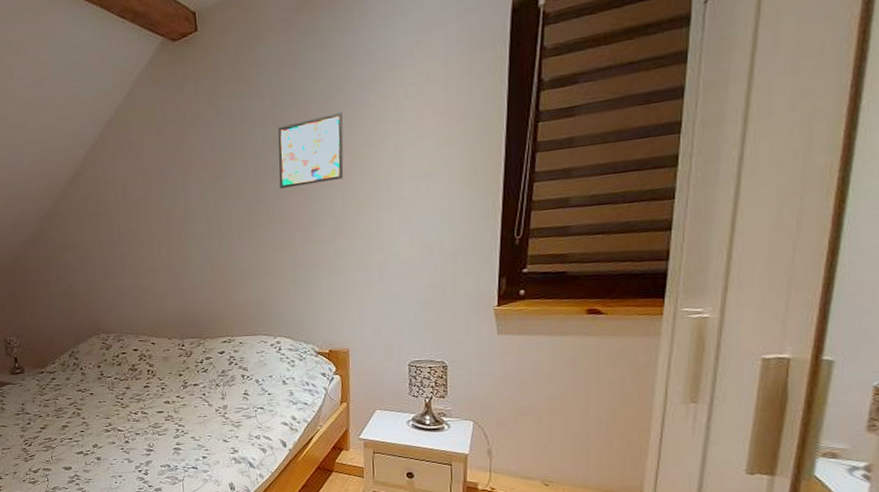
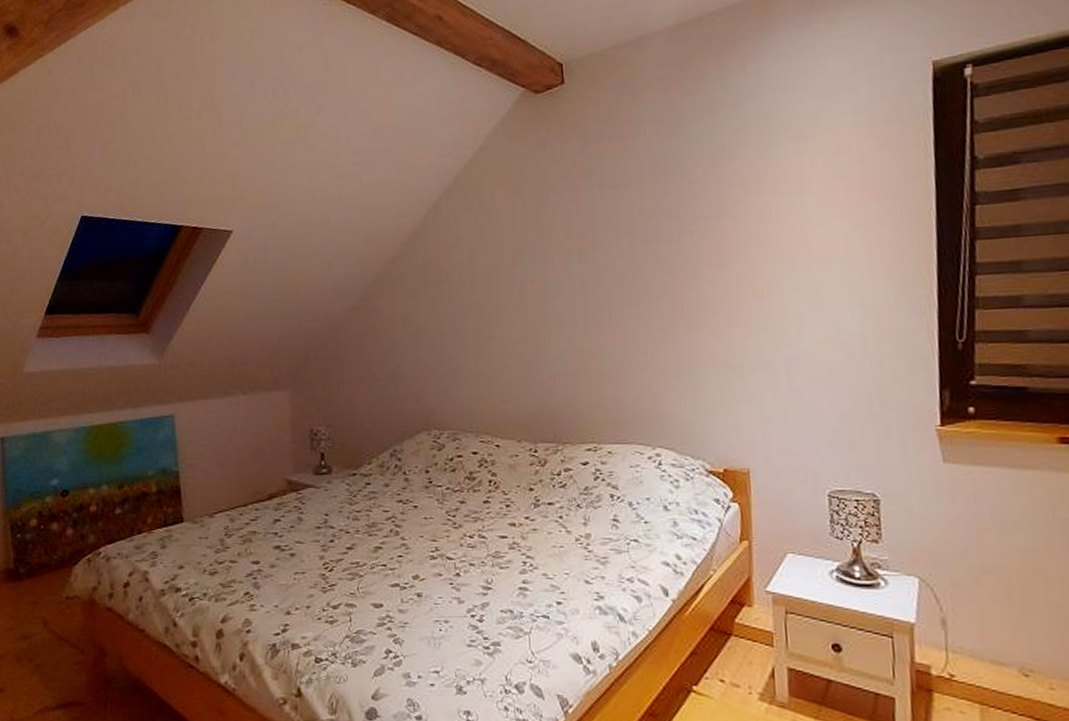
wall art: present [277,112,344,190] -> none [657,181,739,266]

